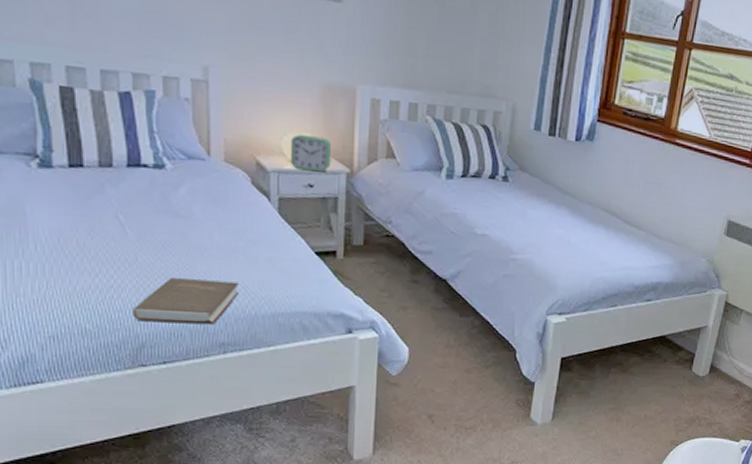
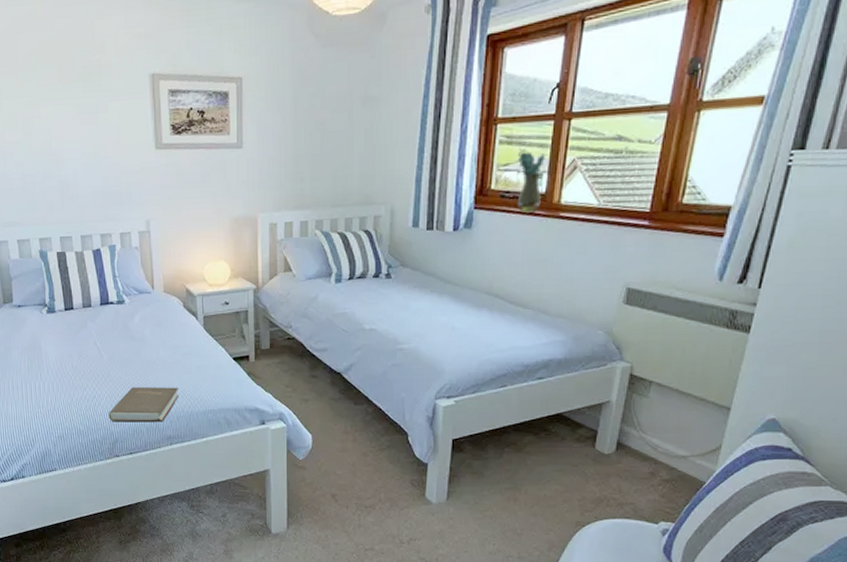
alarm clock: present [290,134,332,172] -> none [210,262,241,291]
vase: none [638,69,667,135] -> present [517,149,545,213]

